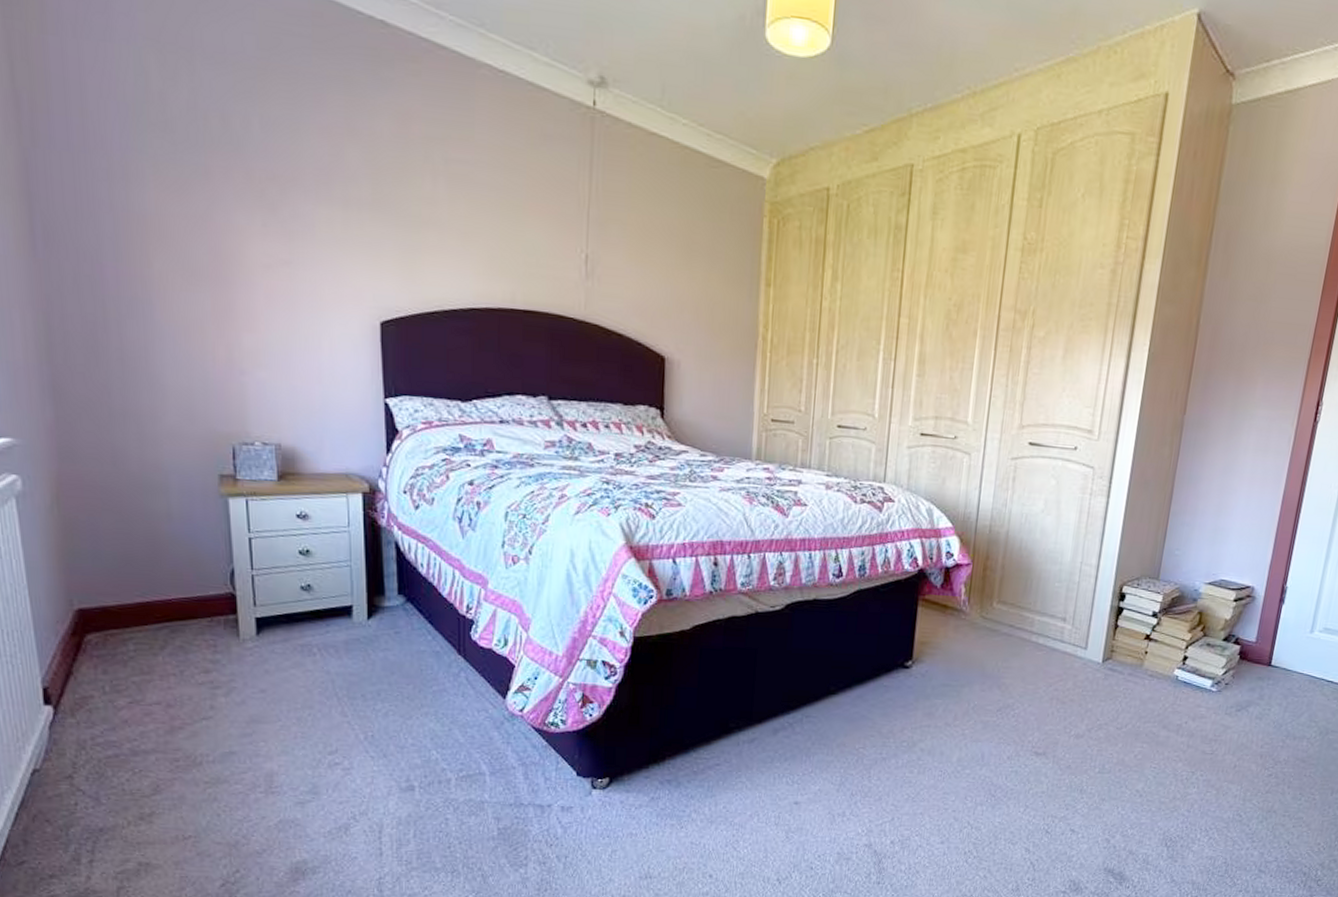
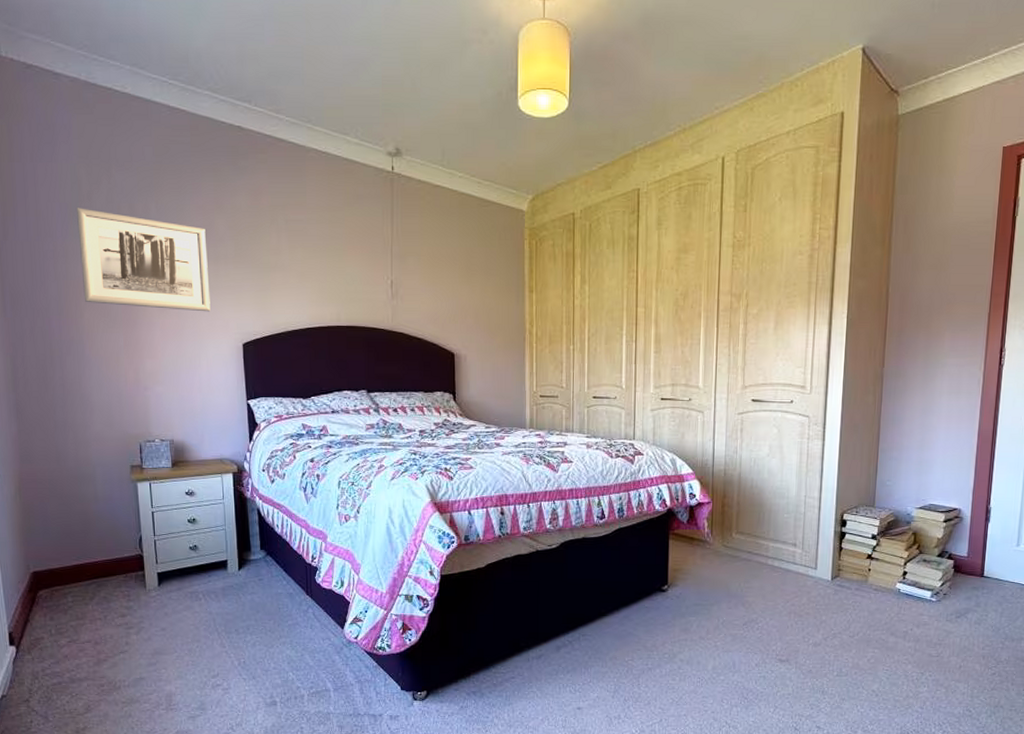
wall art: none [143,111,336,275] -> present [77,208,211,312]

